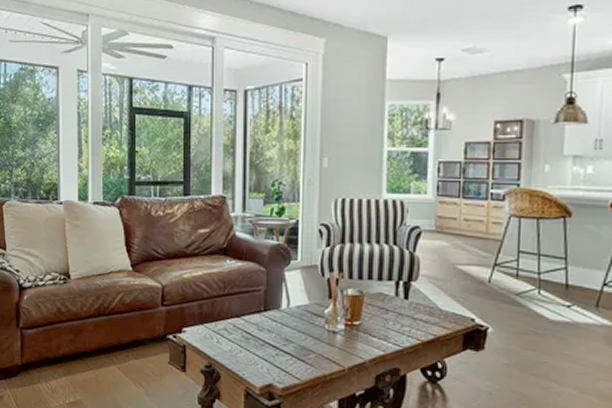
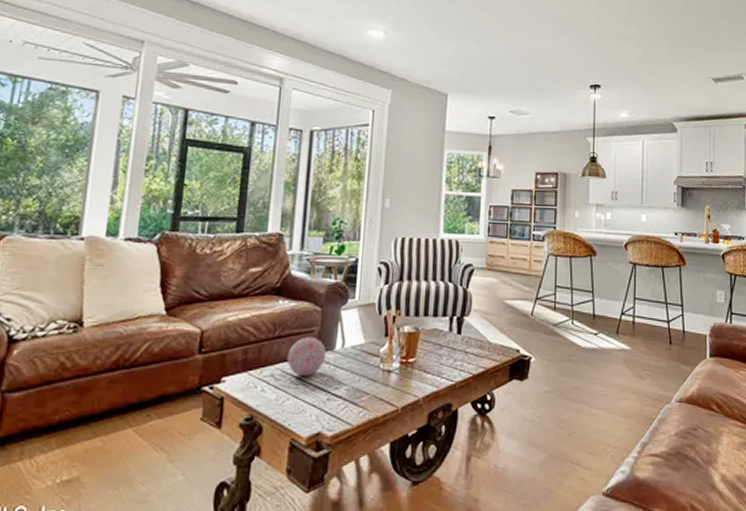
decorative orb: none [237,295,273,332] -> present [287,337,327,376]

